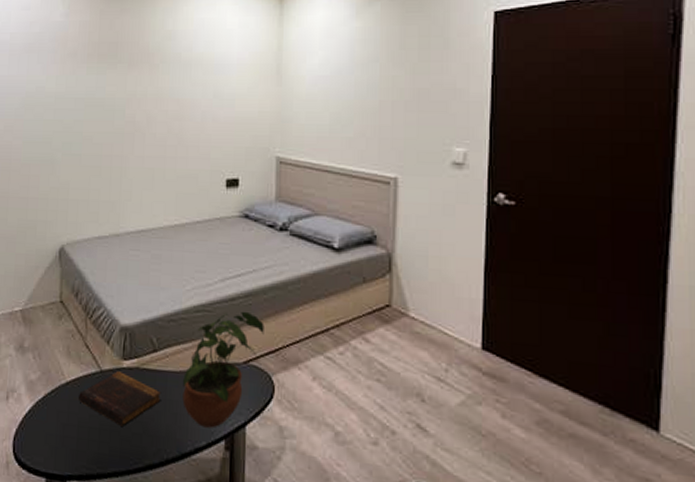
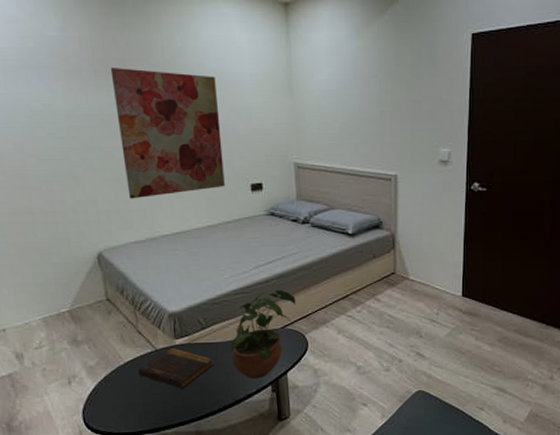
wall art: none [100,51,202,189] -> present [110,68,225,199]

